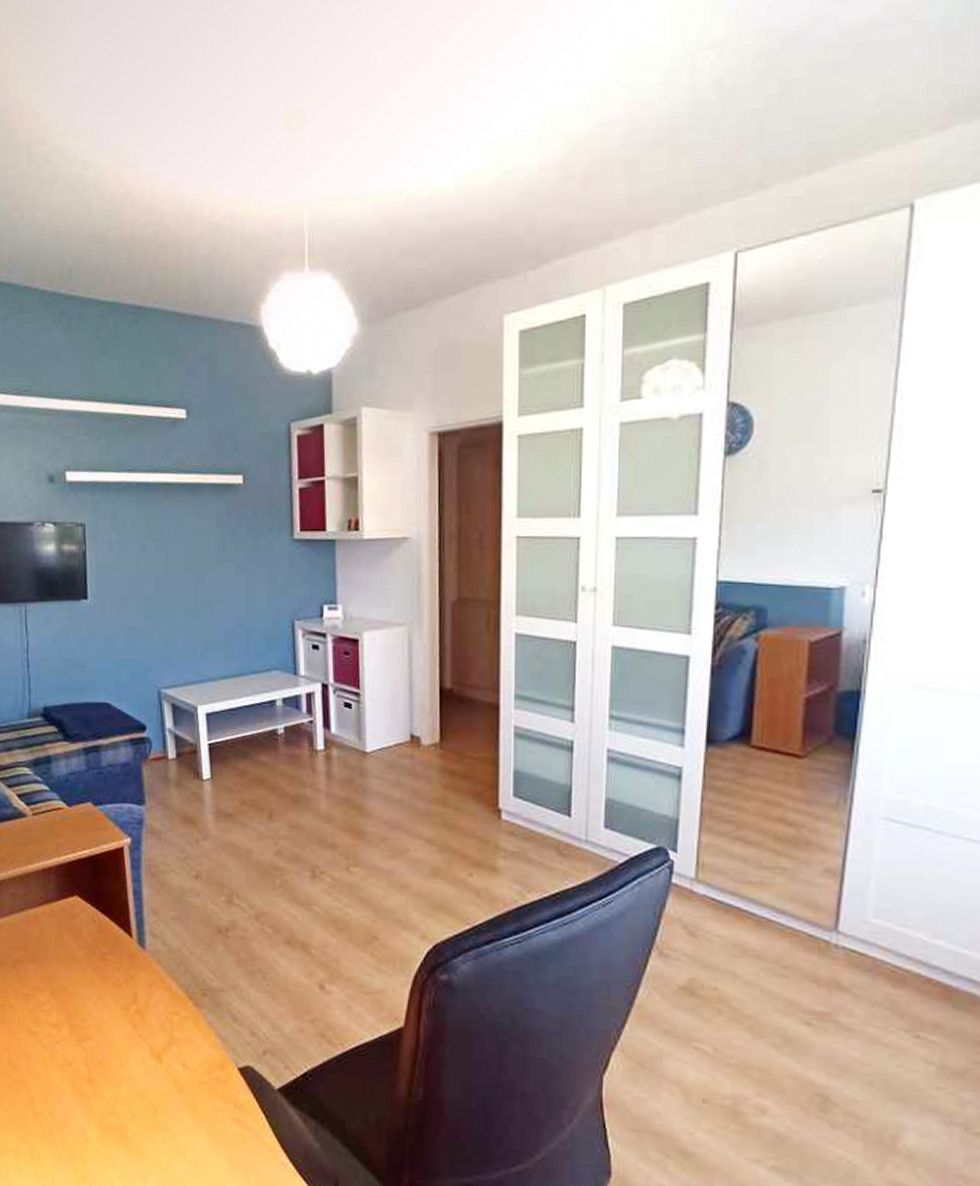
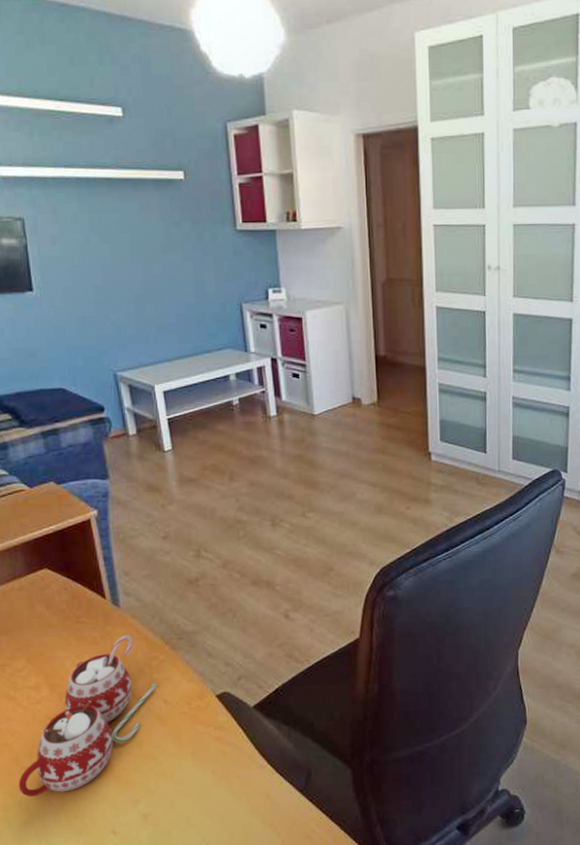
mug: none [31,981,178,1150] -> present [18,634,158,797]

